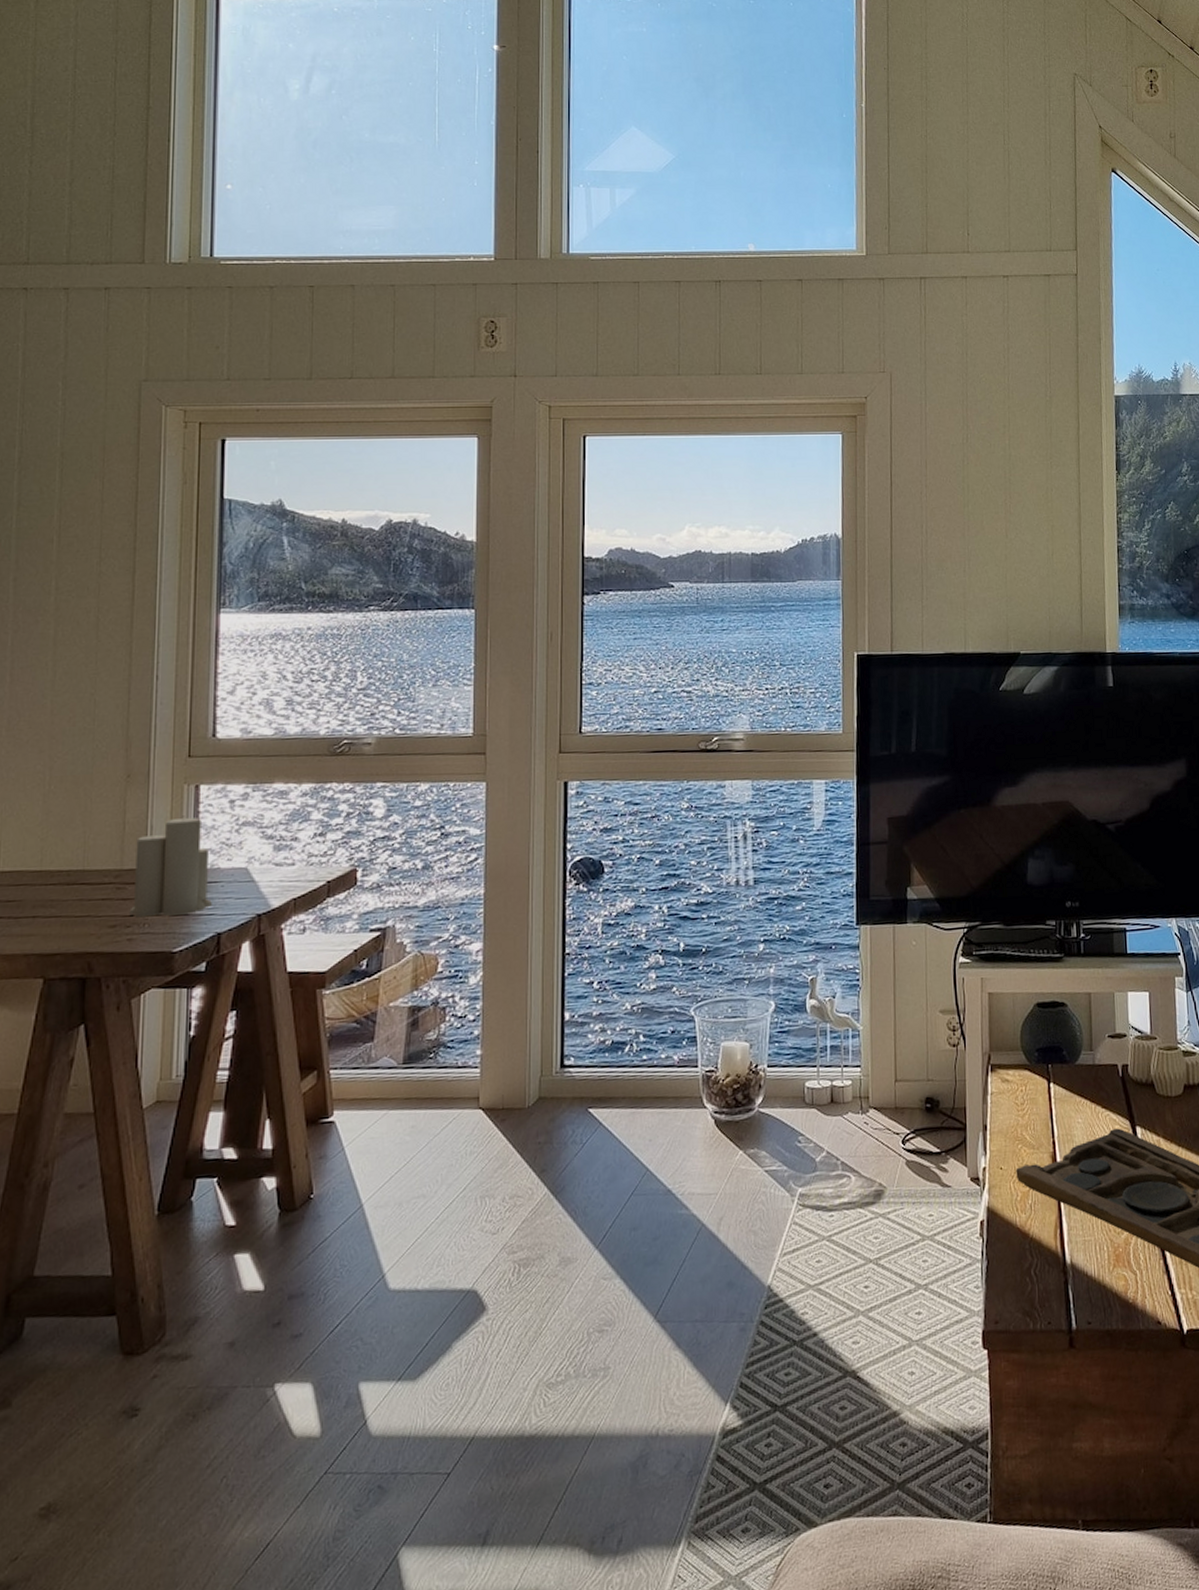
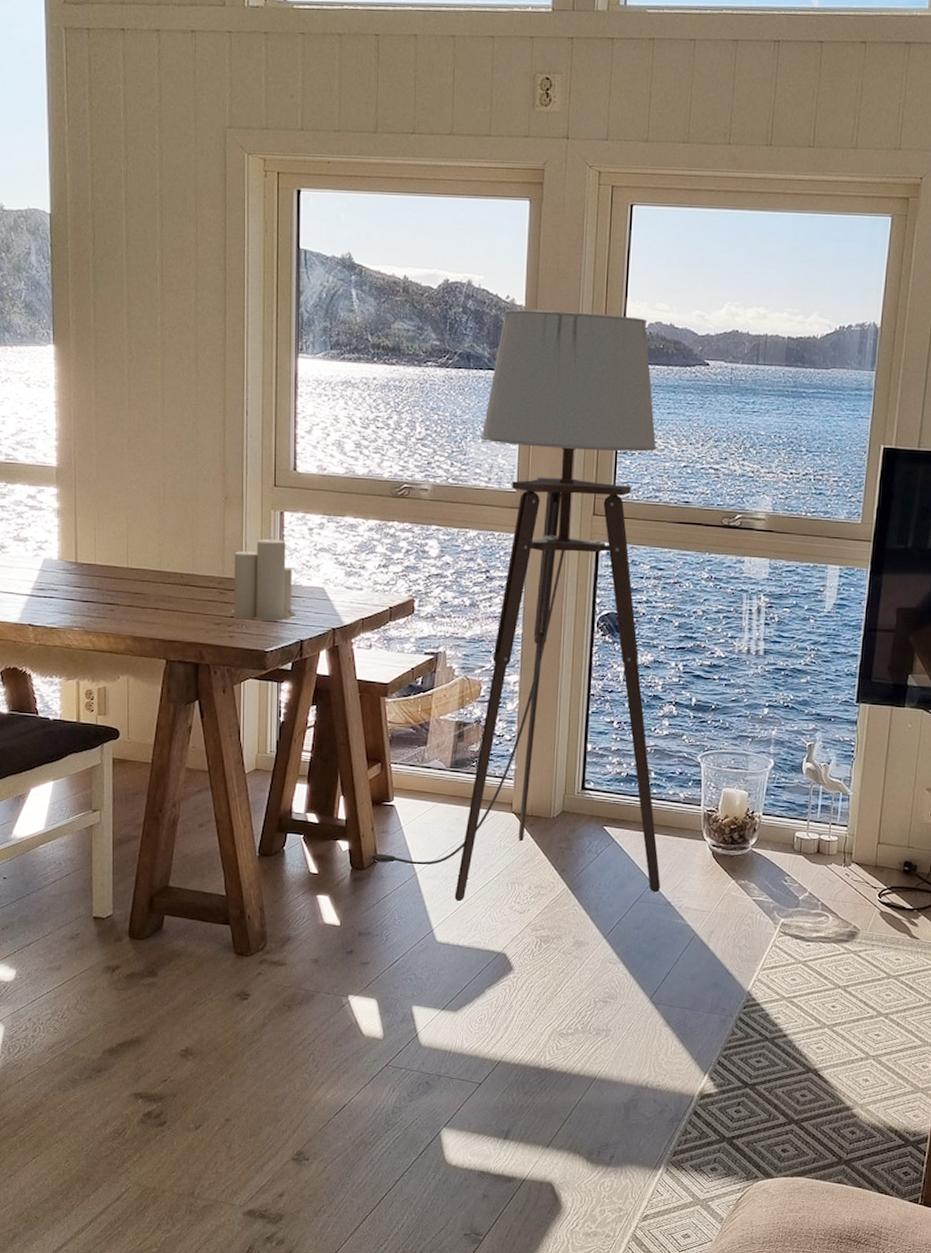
floor lamp: none [299,543,659,1233] -> present [366,309,661,902]

